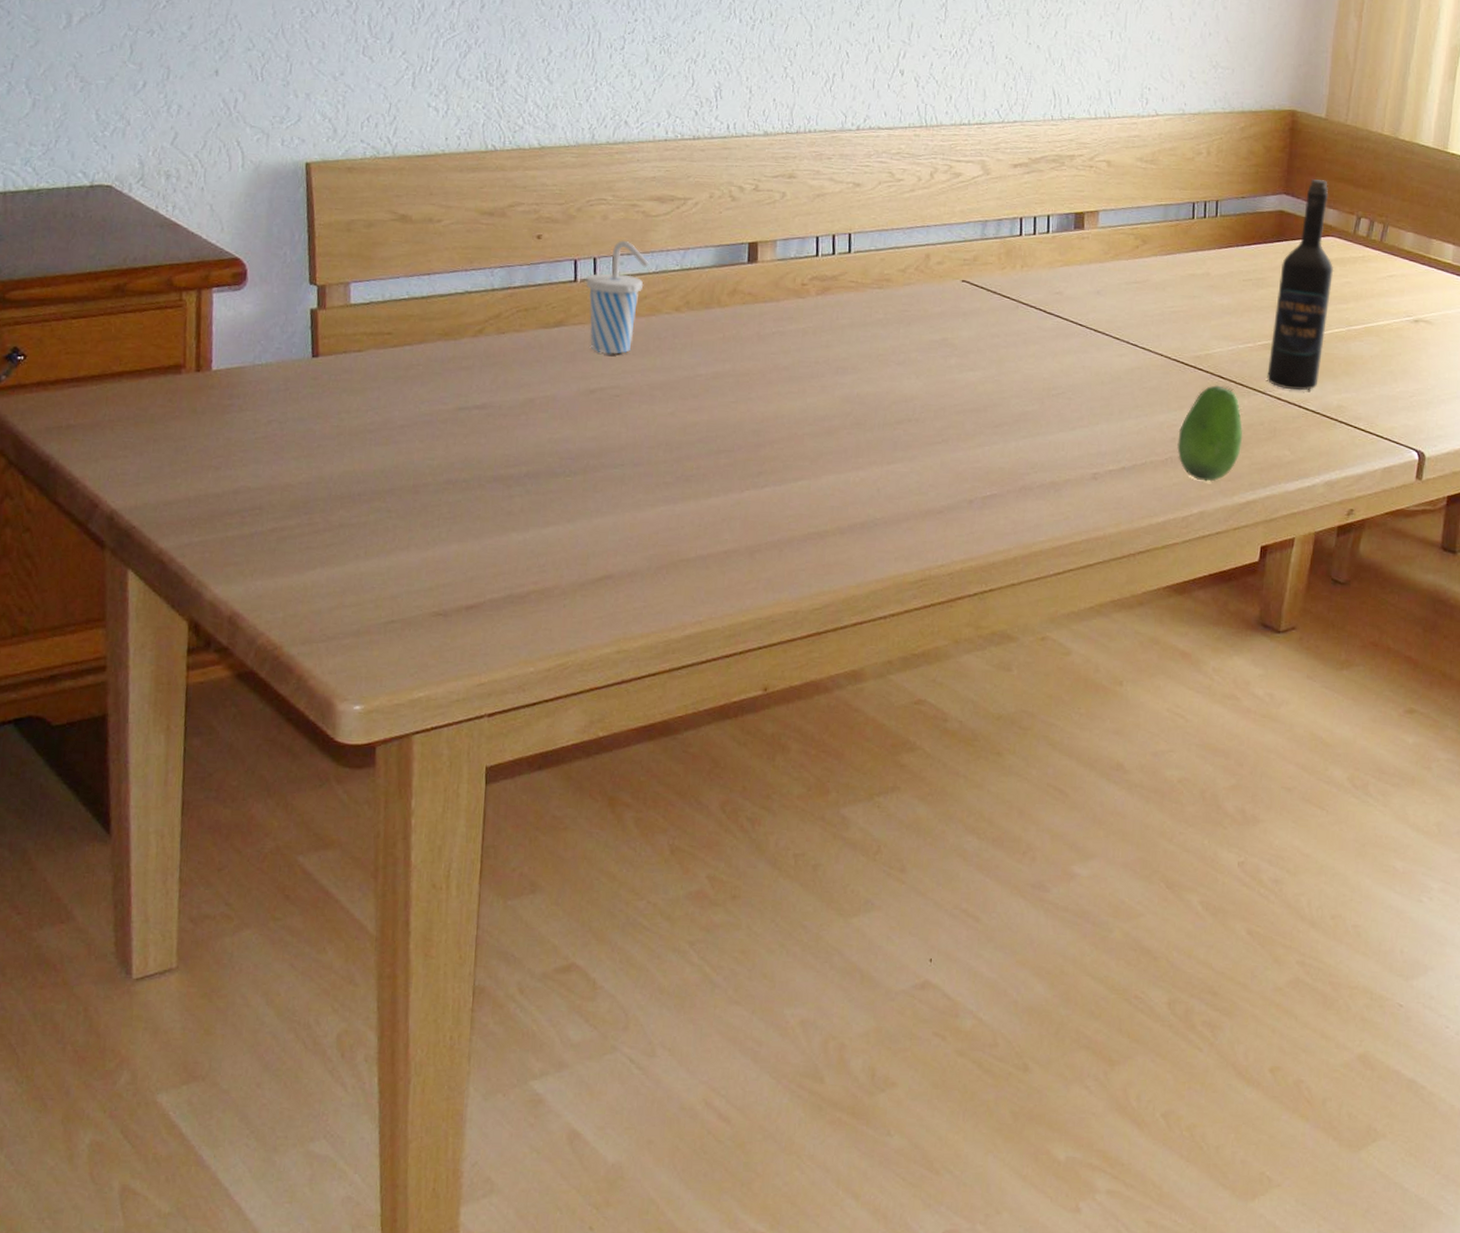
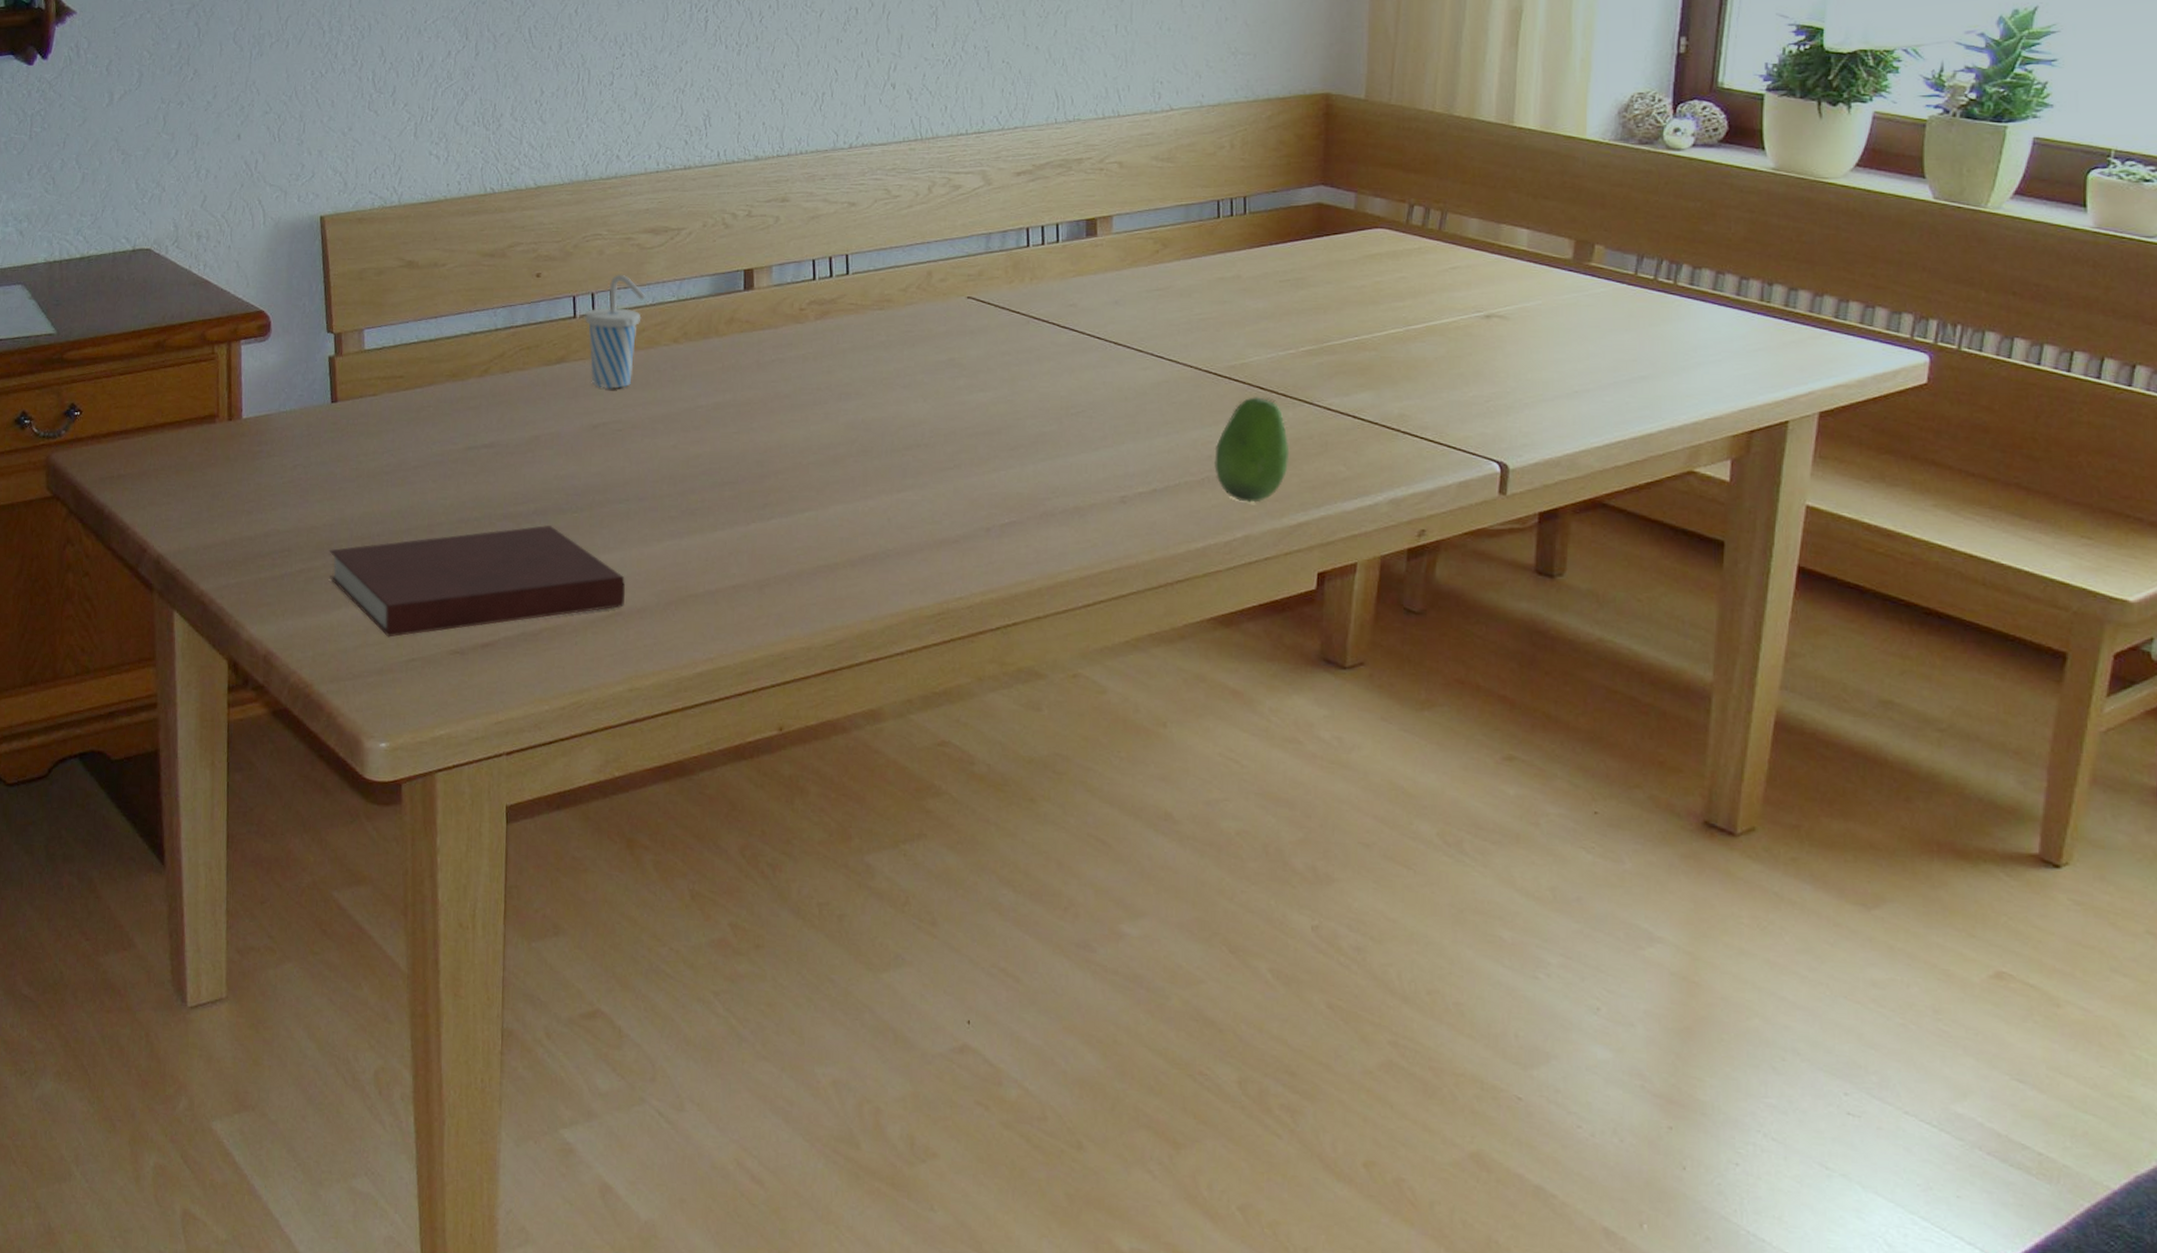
notebook: none [304,488,617,599] -> present [329,525,625,638]
wine bottle: present [1267,179,1334,391] -> none [1314,167,1386,399]

